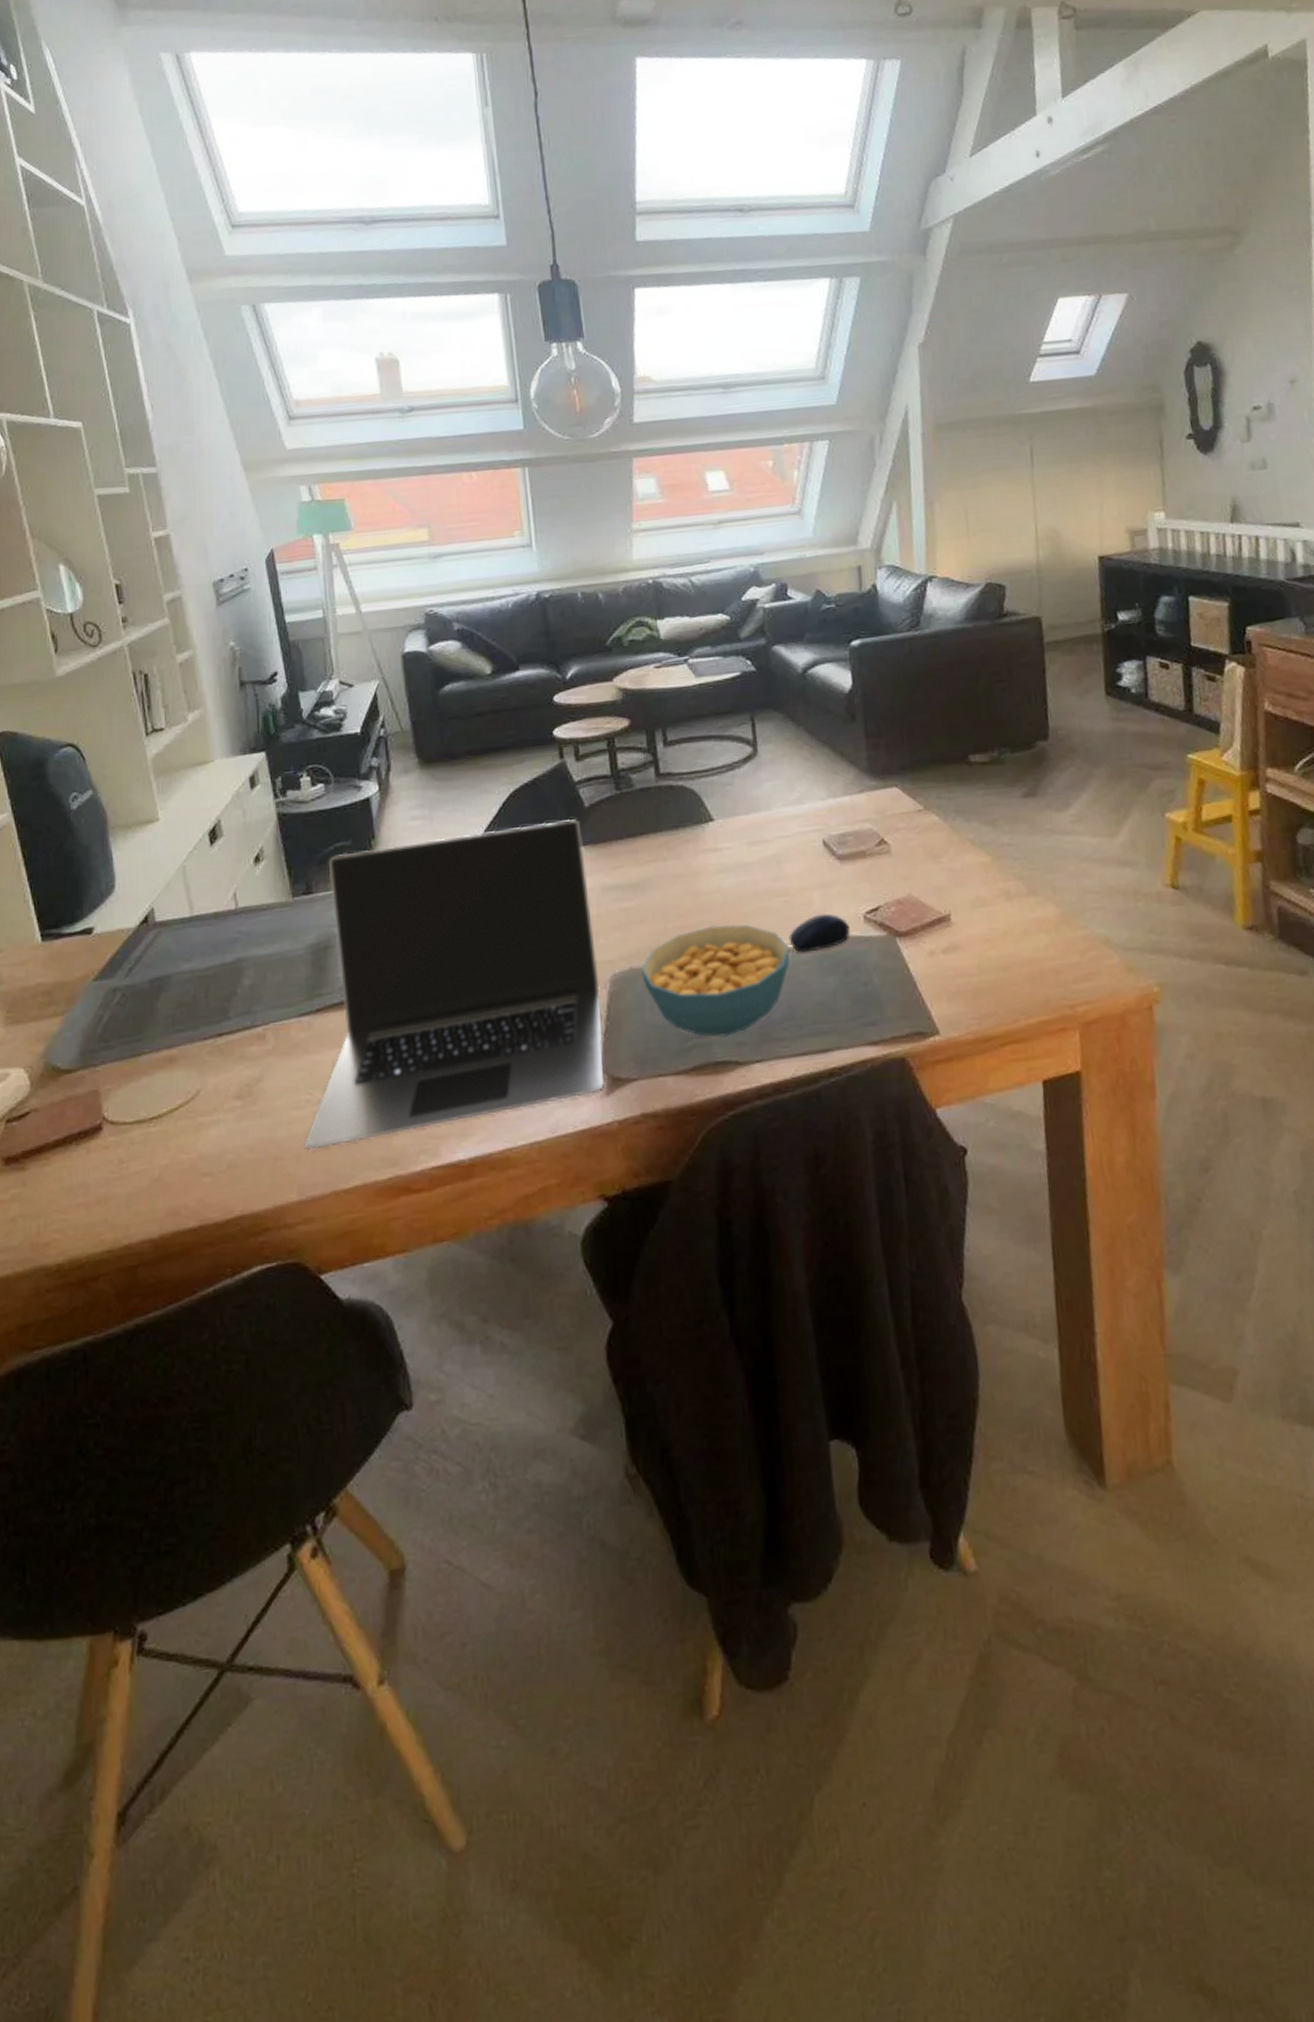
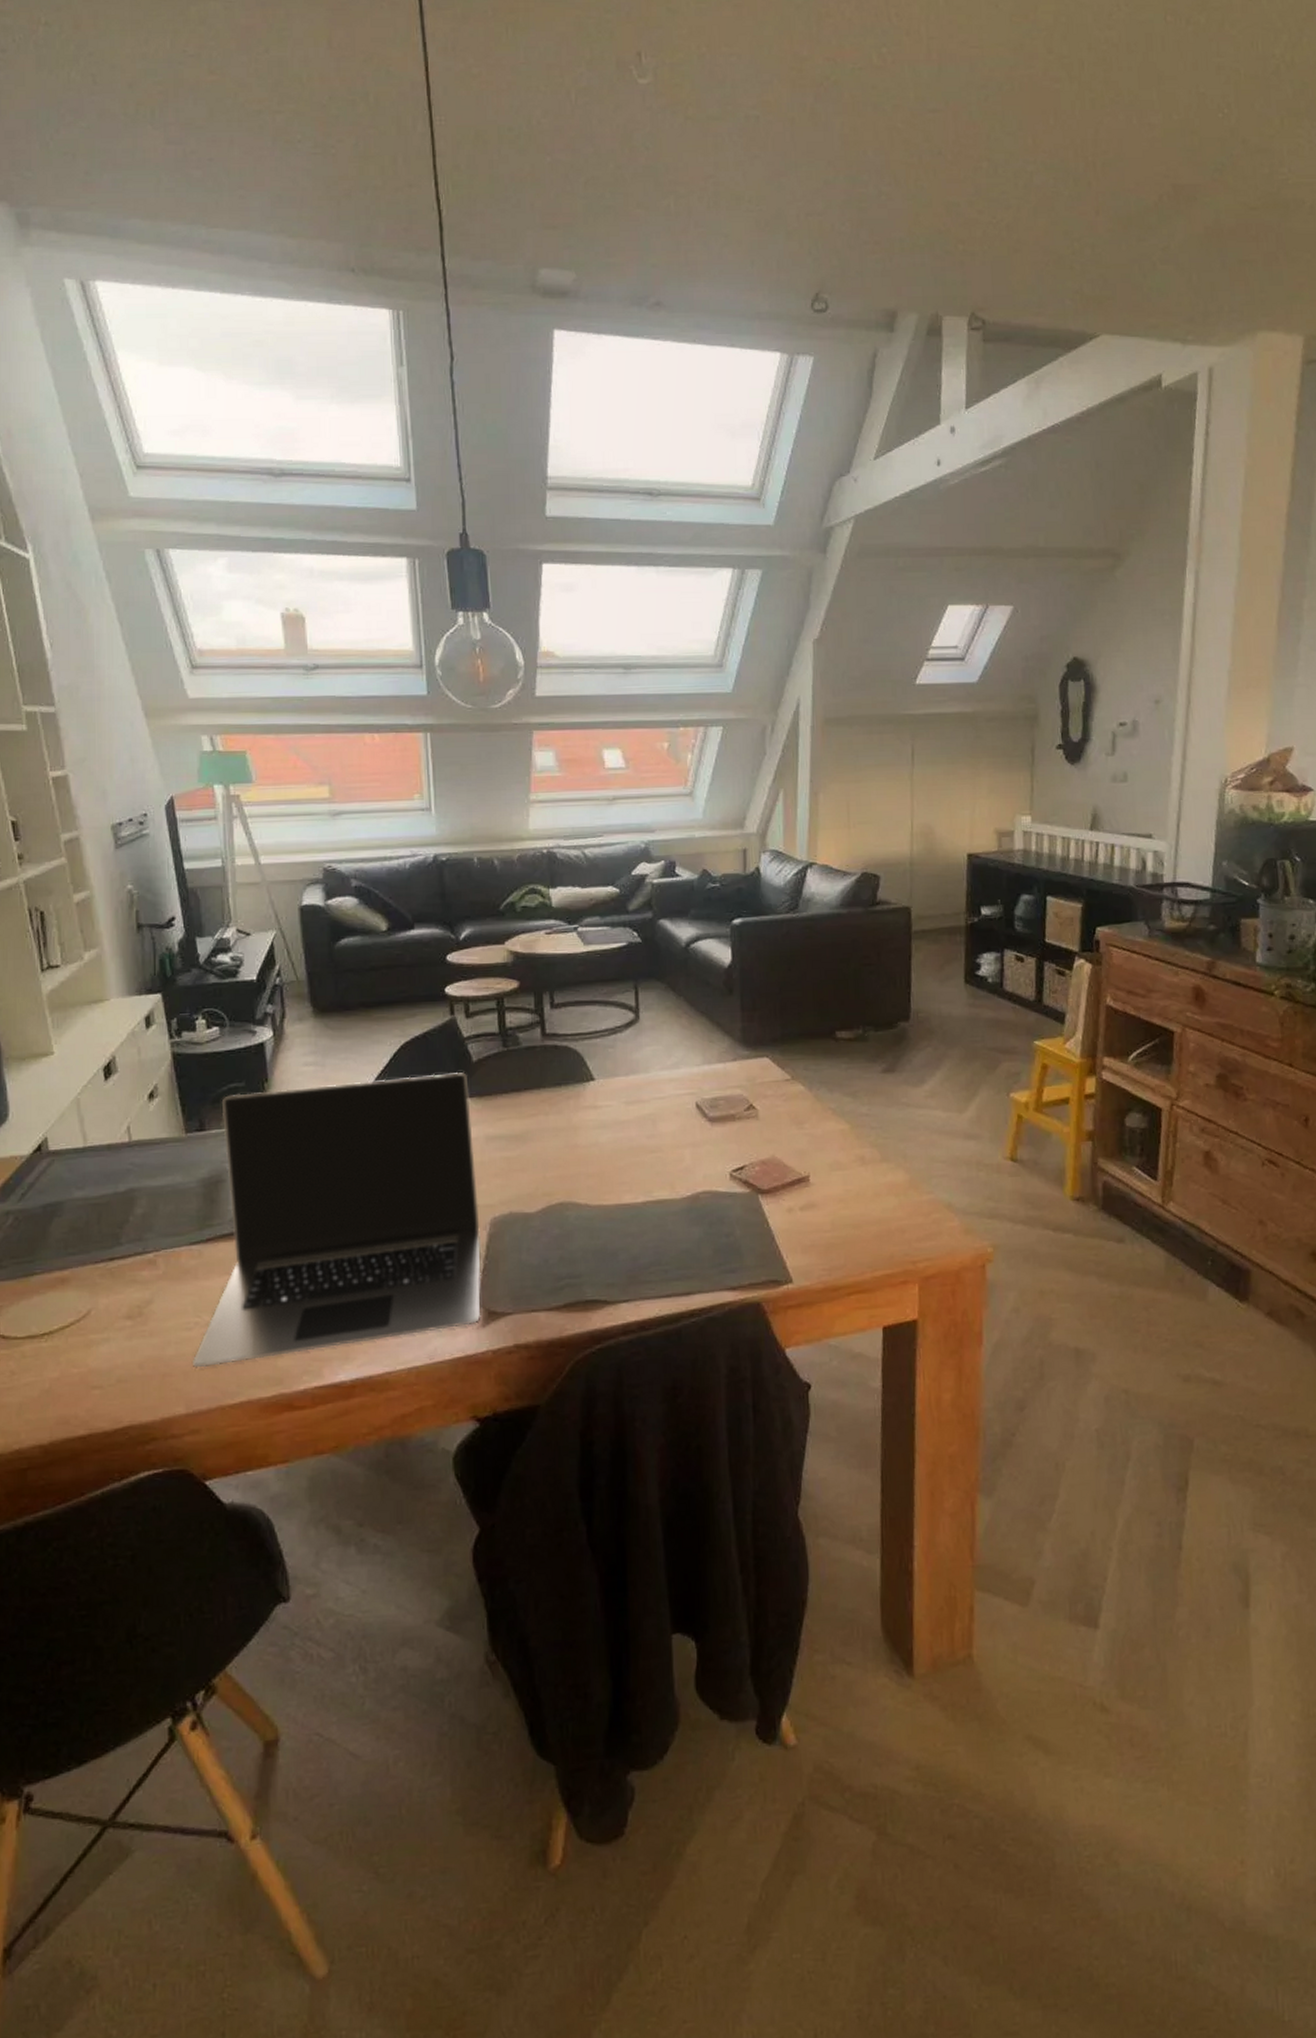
cereal bowl: present [641,924,791,1038] -> none [520,1176,660,1278]
computer mouse: present [788,913,850,953] -> none [659,1170,717,1205]

